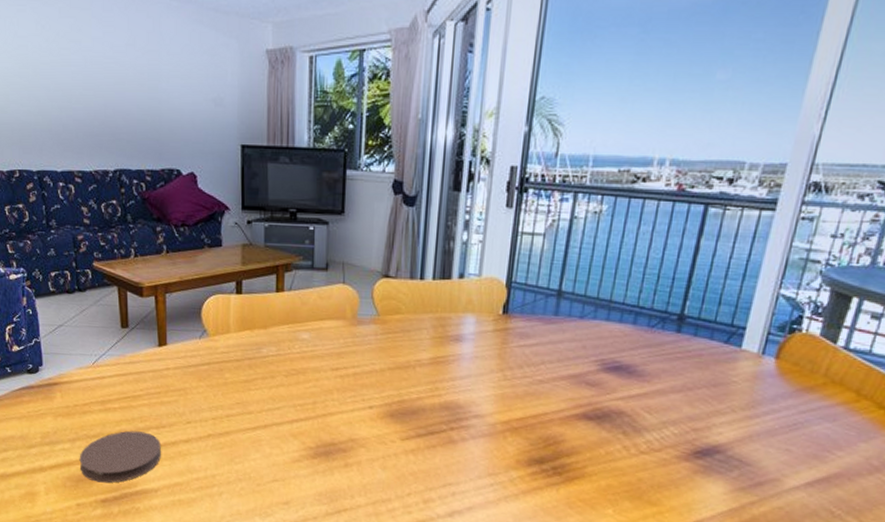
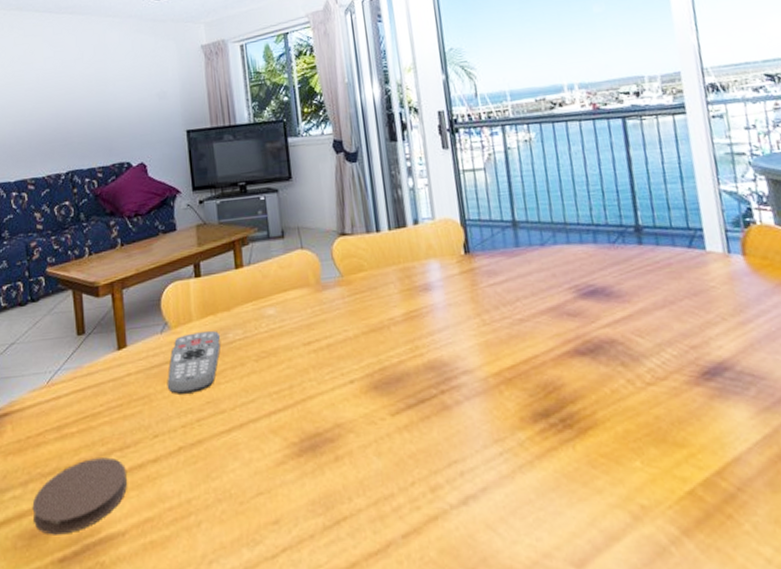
remote control: none [202,343,255,394] -> present [167,331,221,394]

